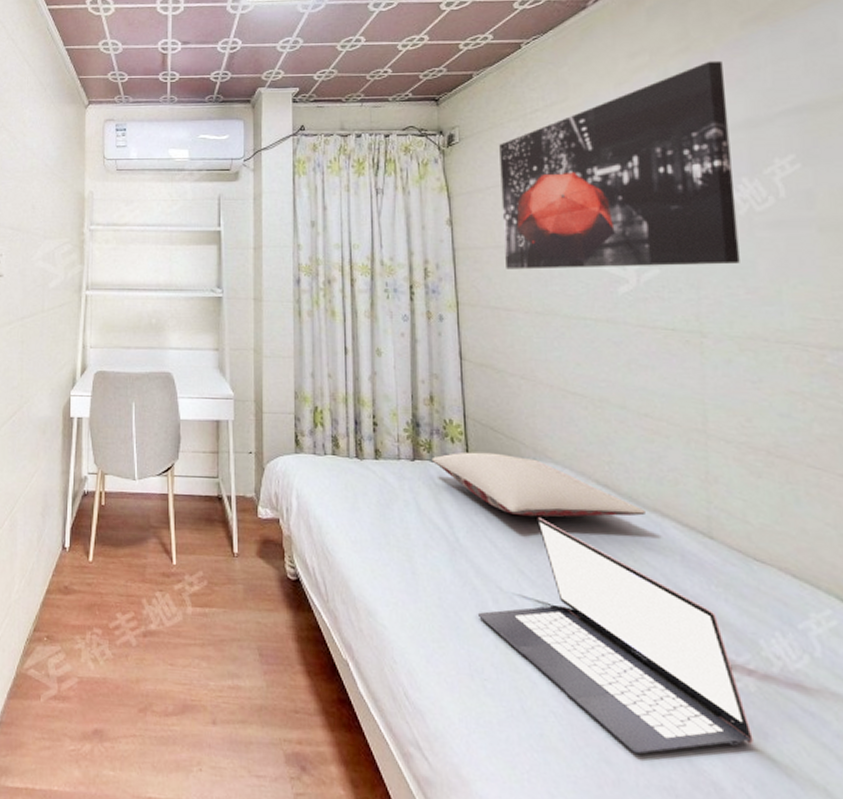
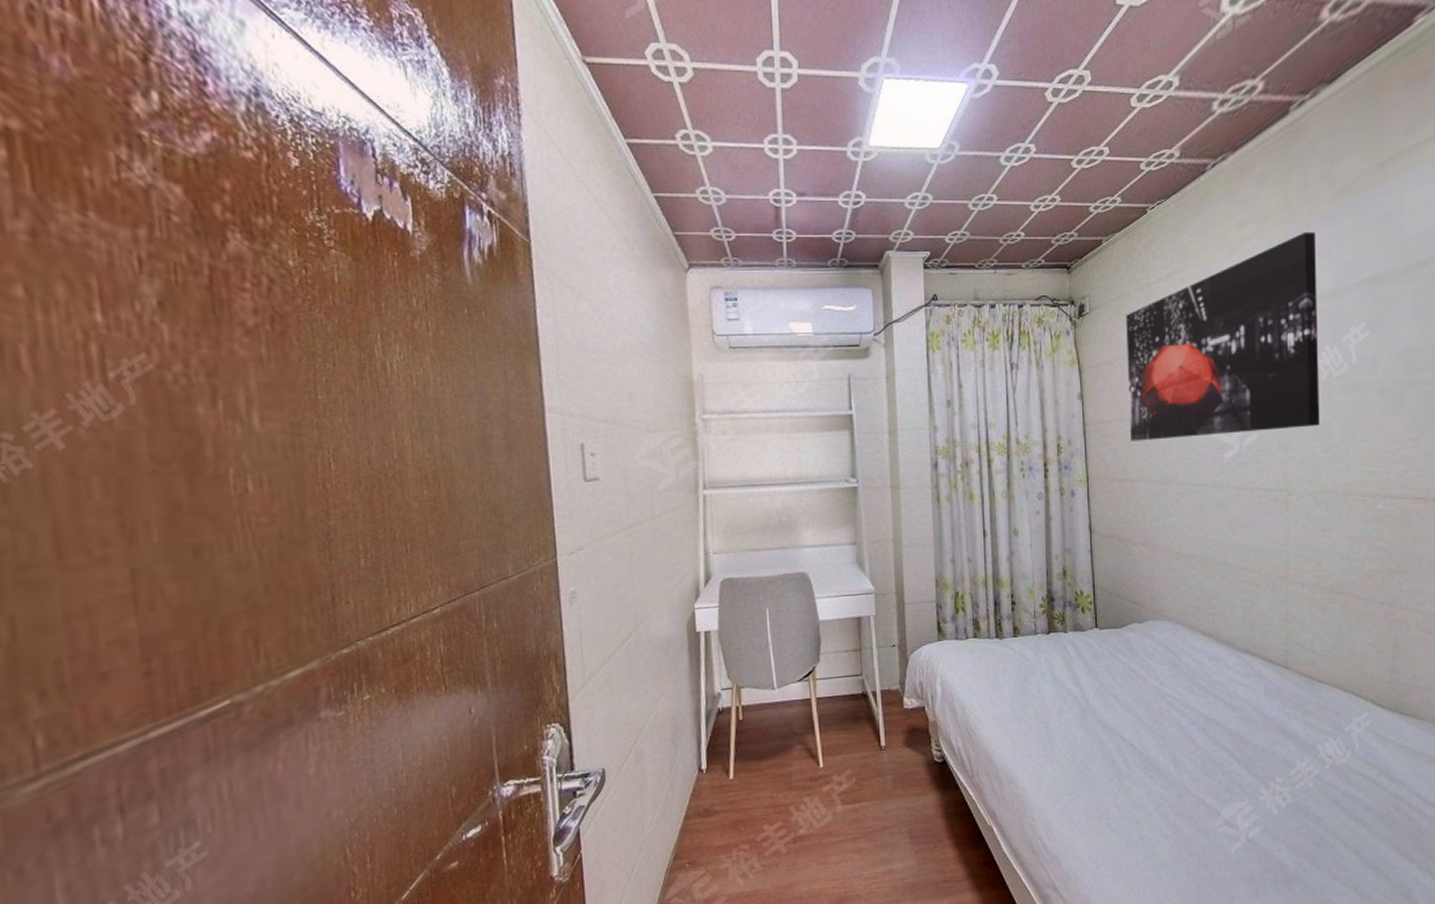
pillow: present [431,452,645,517] -> none [1065,617,1239,672]
laptop: present [477,517,753,755] -> none [1104,670,1309,855]

